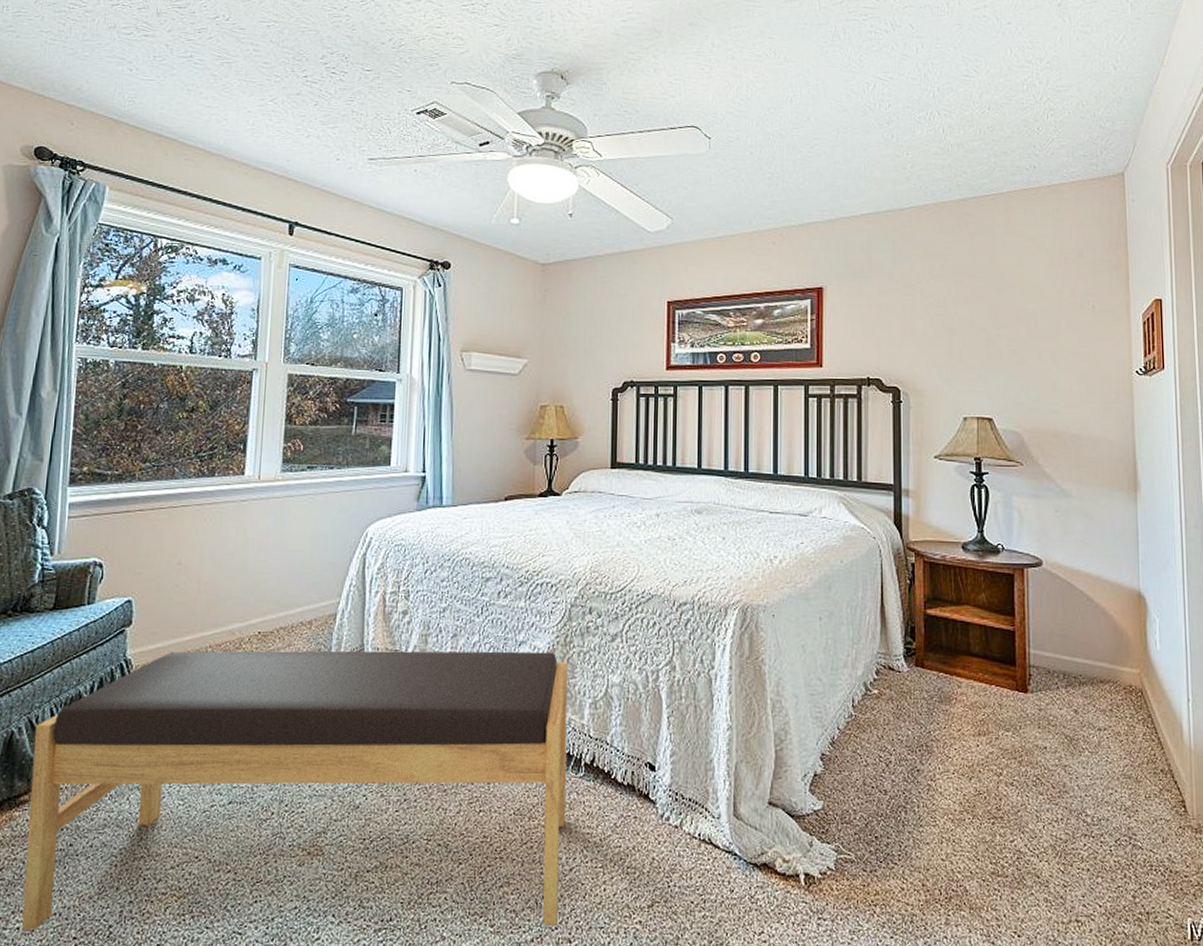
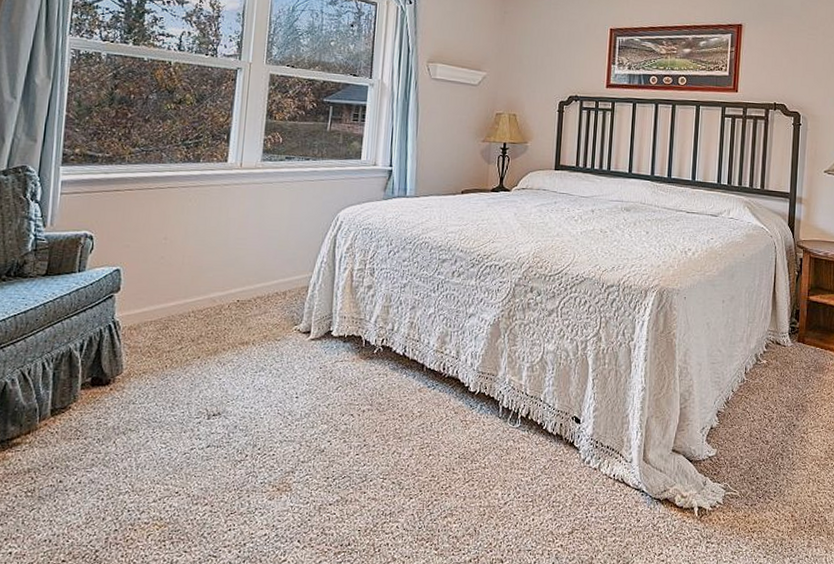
bench: present [21,650,569,930] -> none [13,315,511,554]

